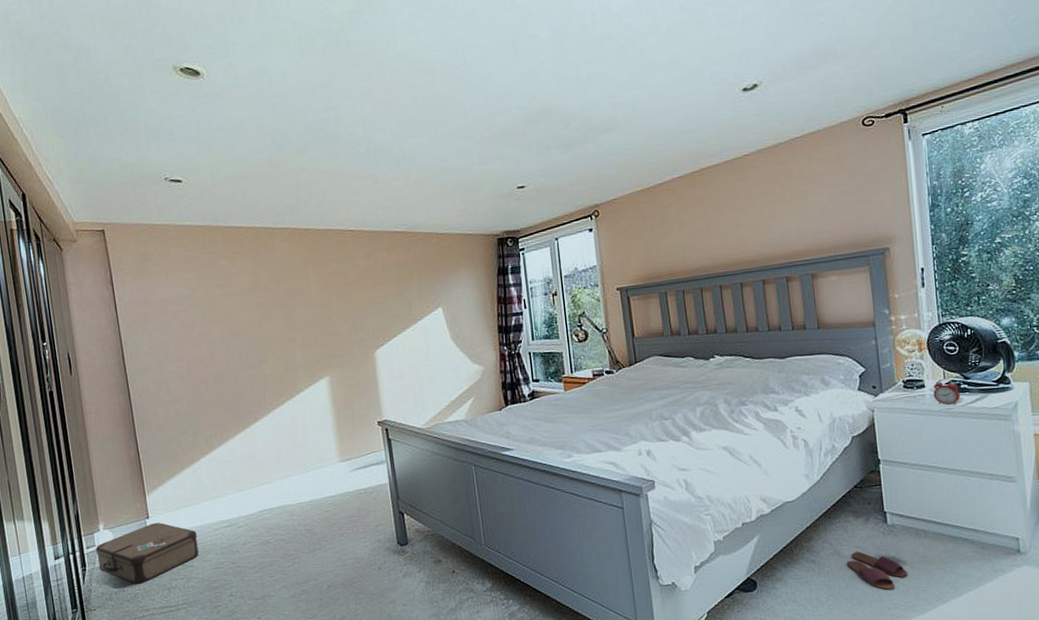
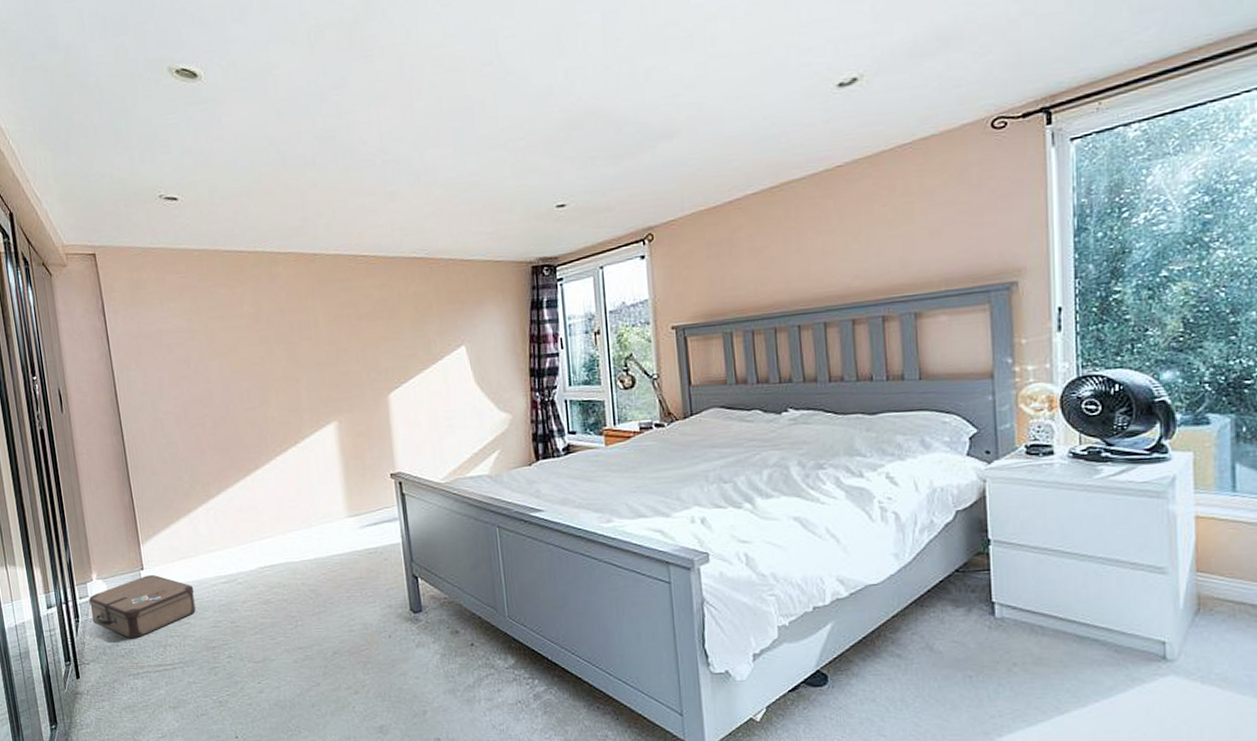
slippers: present [847,551,907,590] -> none [941,647,1017,694]
alarm clock: present [933,378,961,406] -> none [1064,444,1101,478]

